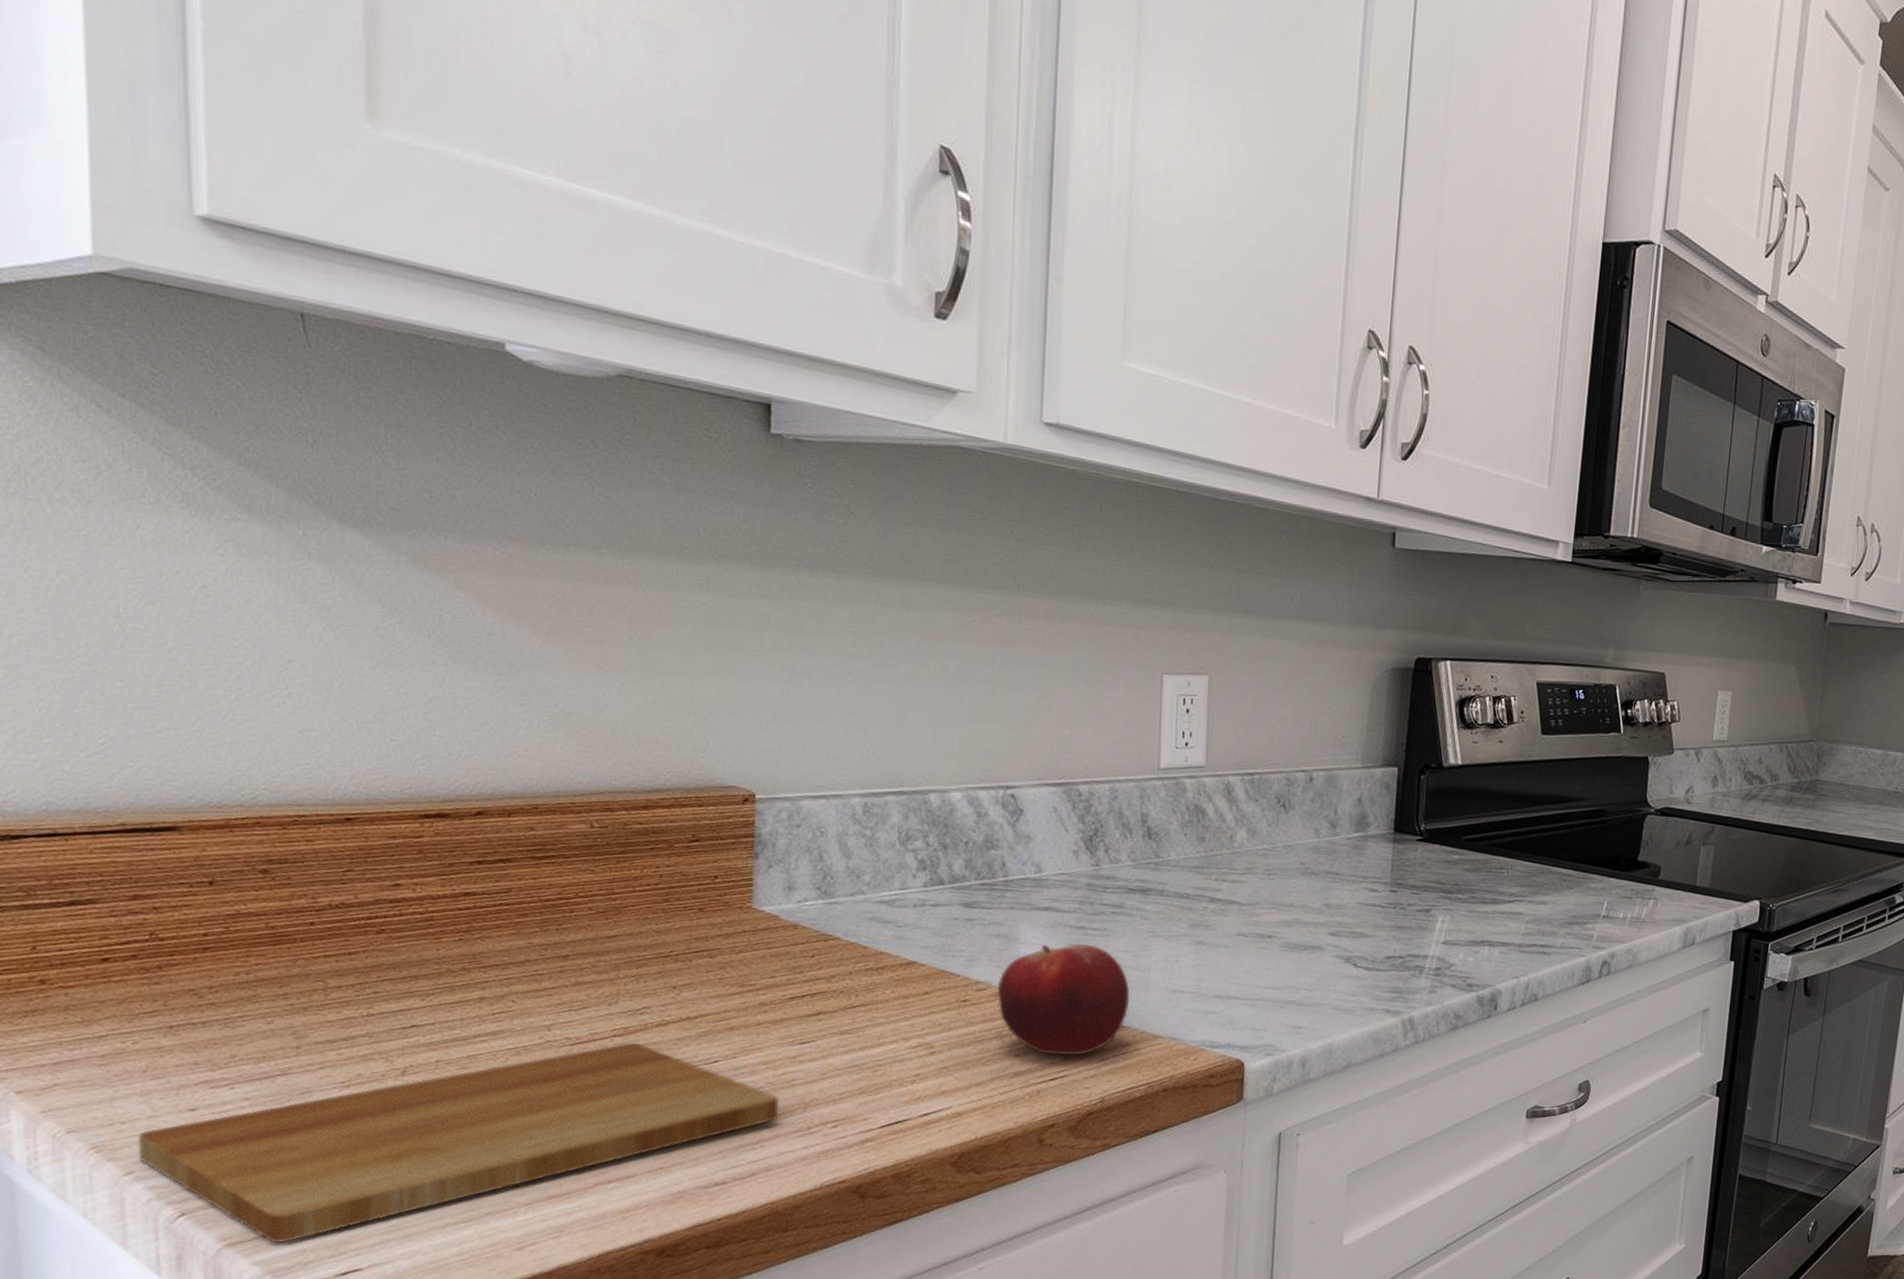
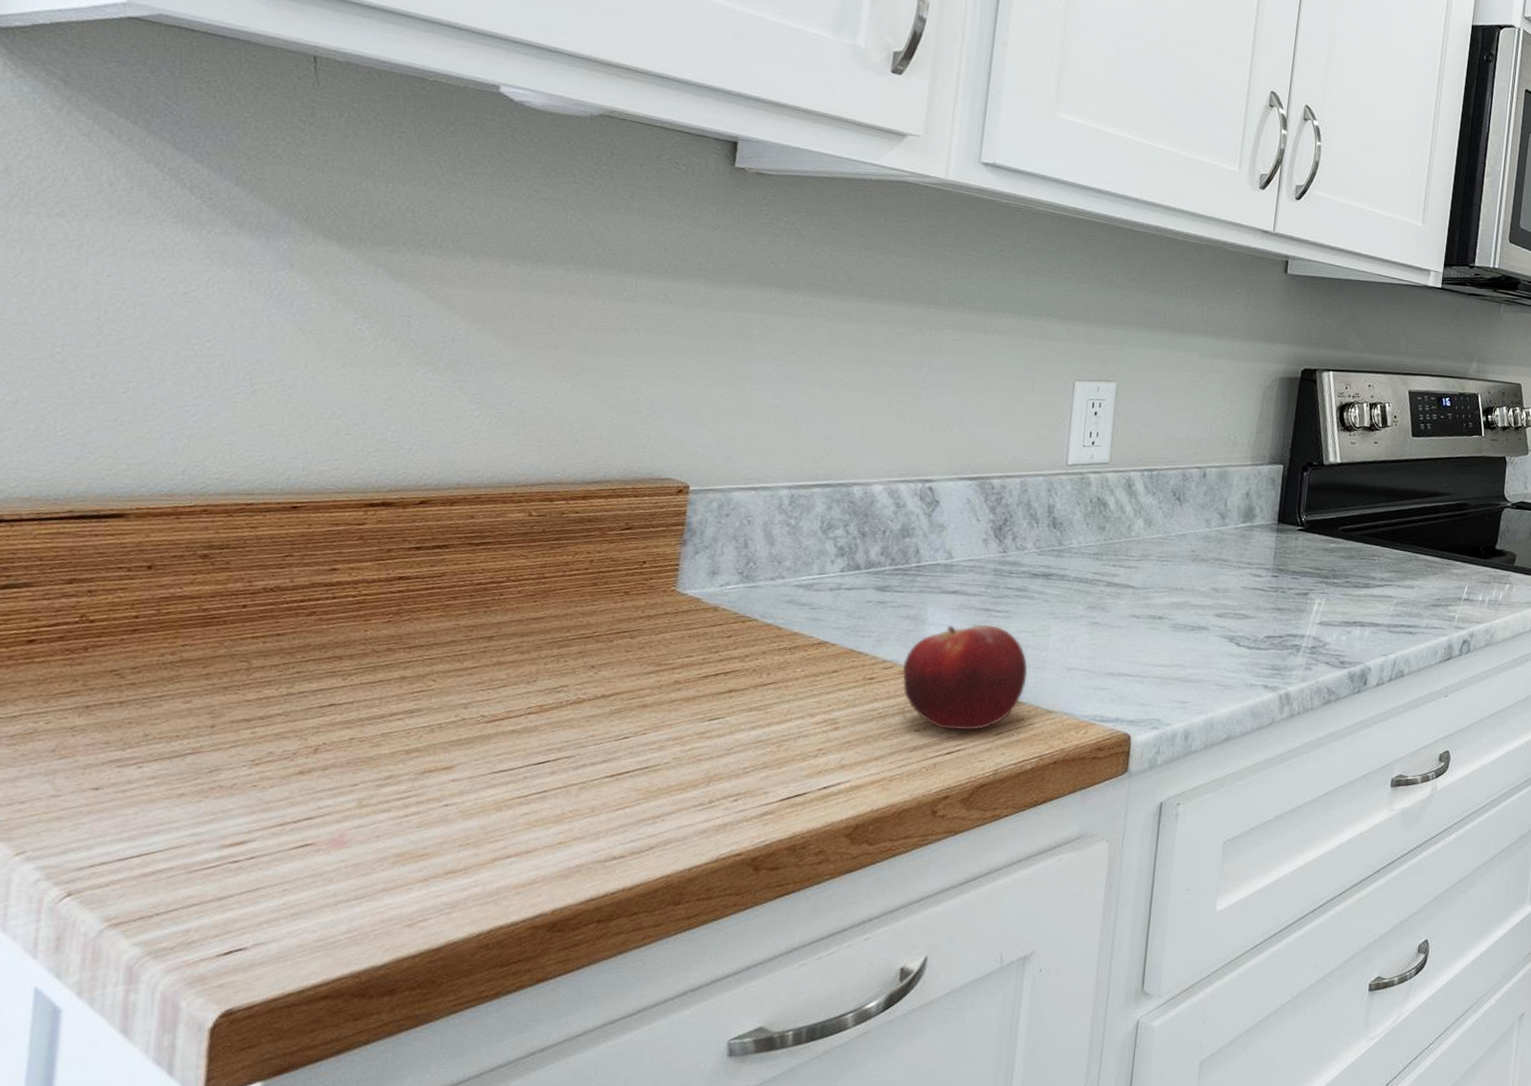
cutting board: present [138,1042,779,1244] -> none [33,720,684,923]

